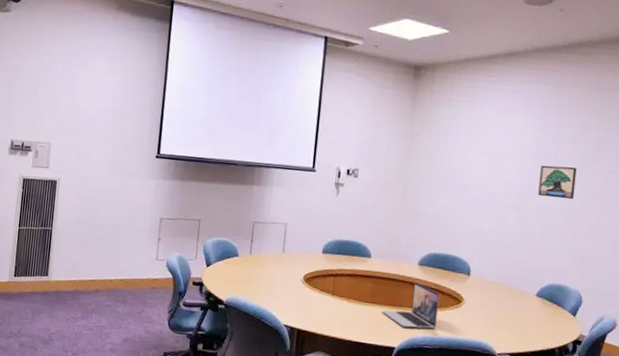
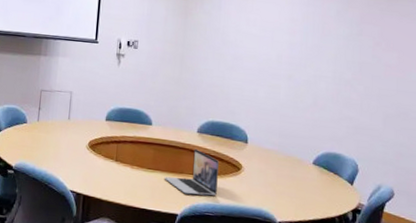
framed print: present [538,165,577,200] -> none [308,37,344,70]

